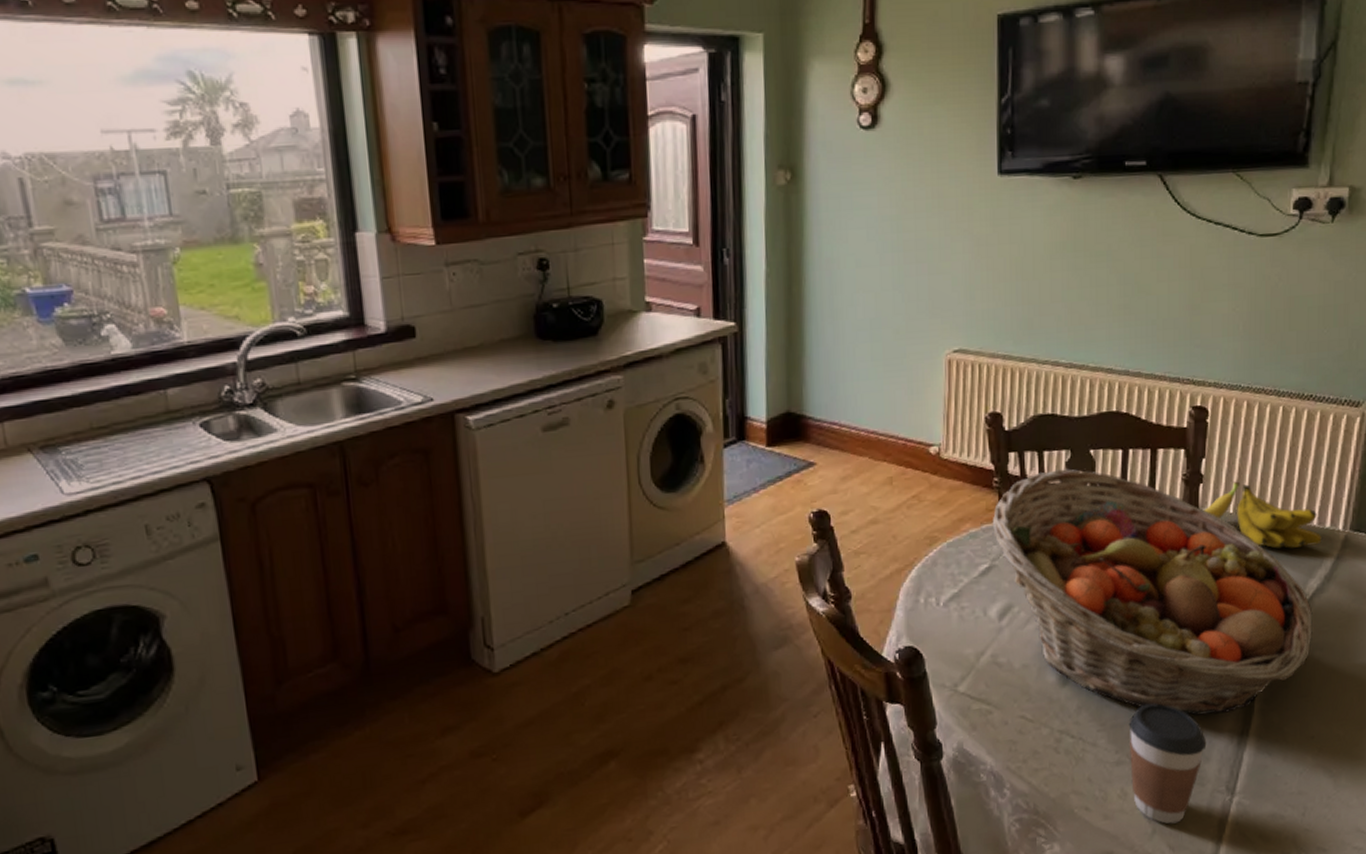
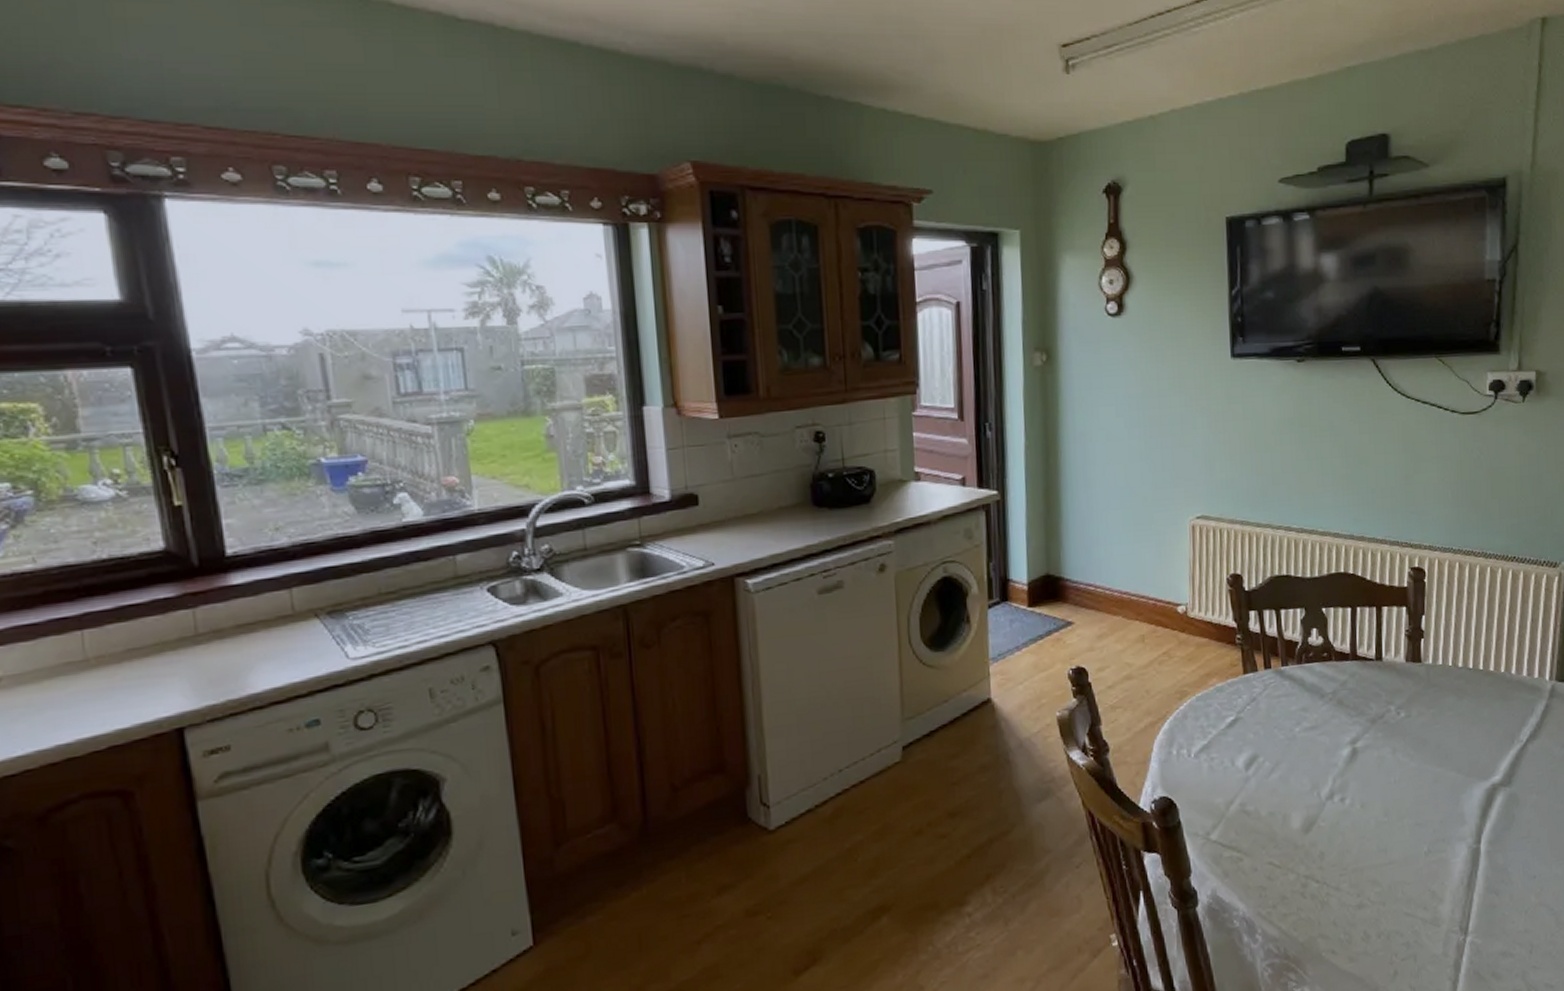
fruit basket: present [993,468,1313,716] -> none [1237,626,1529,859]
coffee cup: present [1129,703,1207,824] -> none [1368,847,1440,965]
banana: present [1204,481,1323,548] -> none [1426,636,1532,698]

